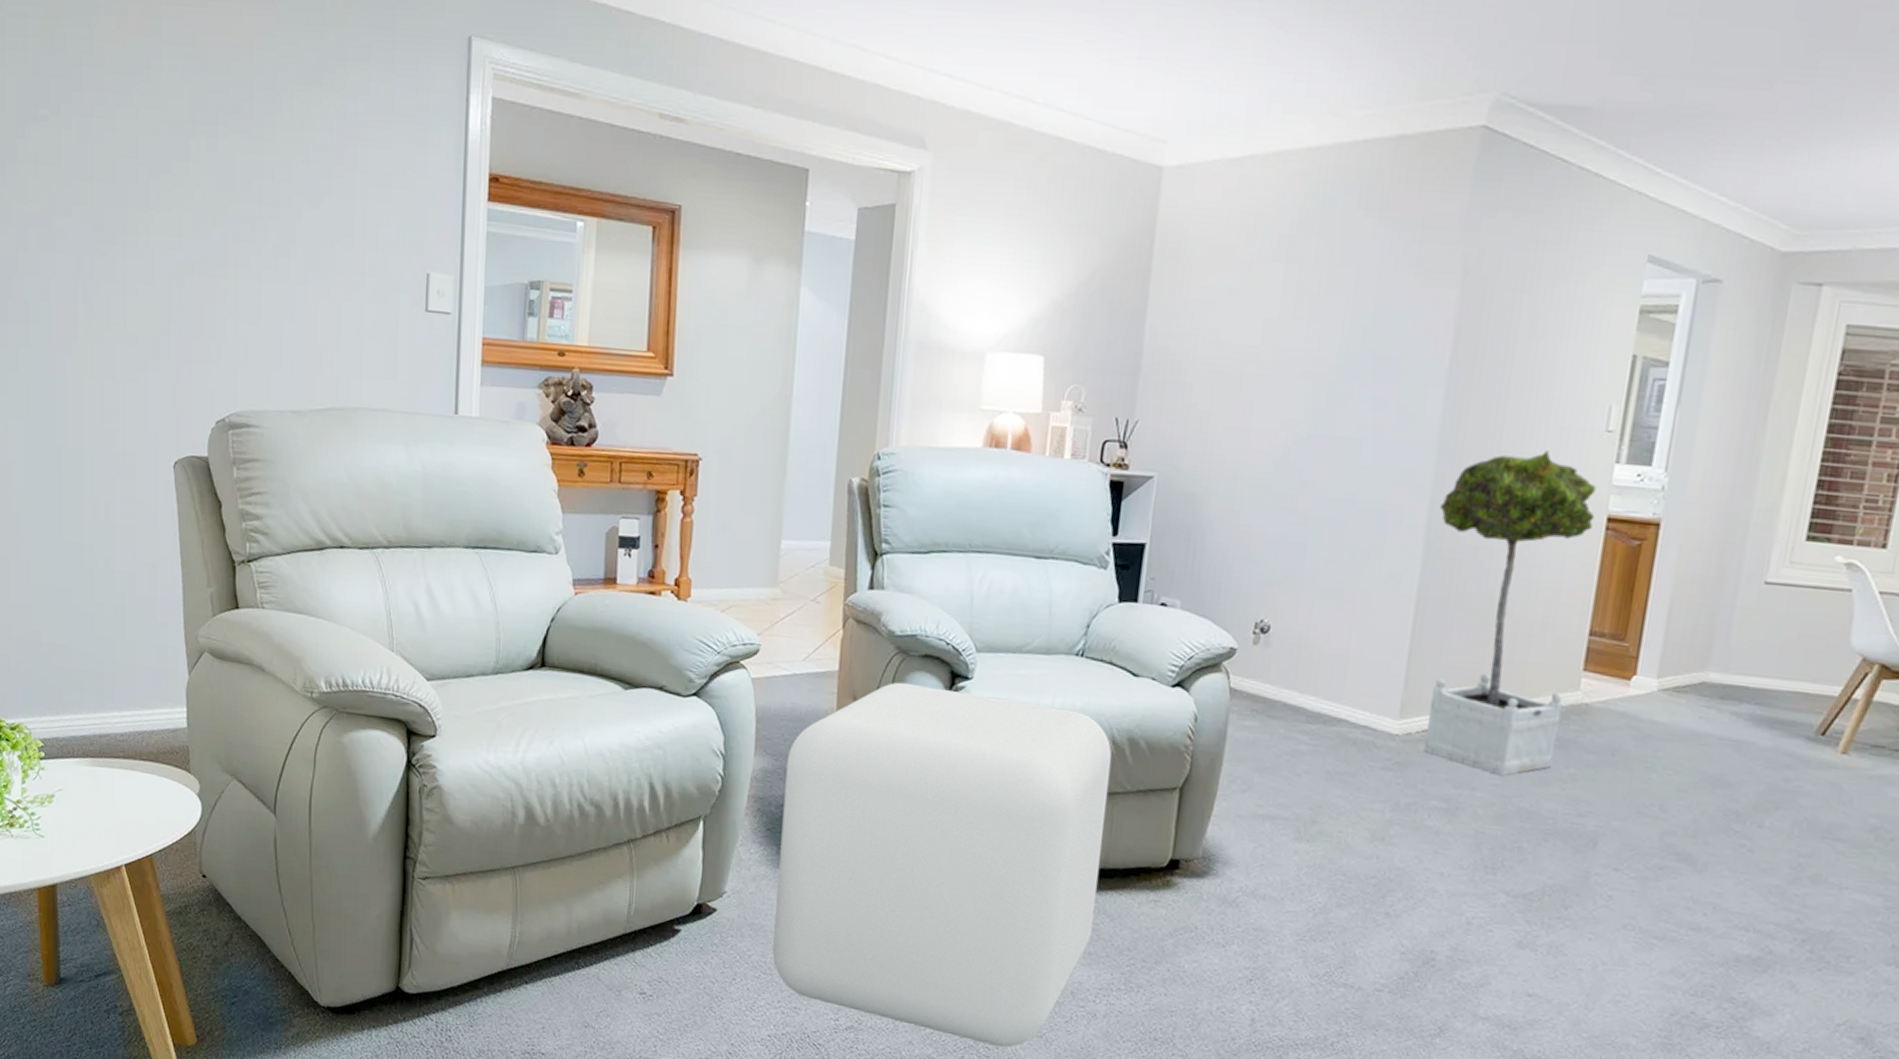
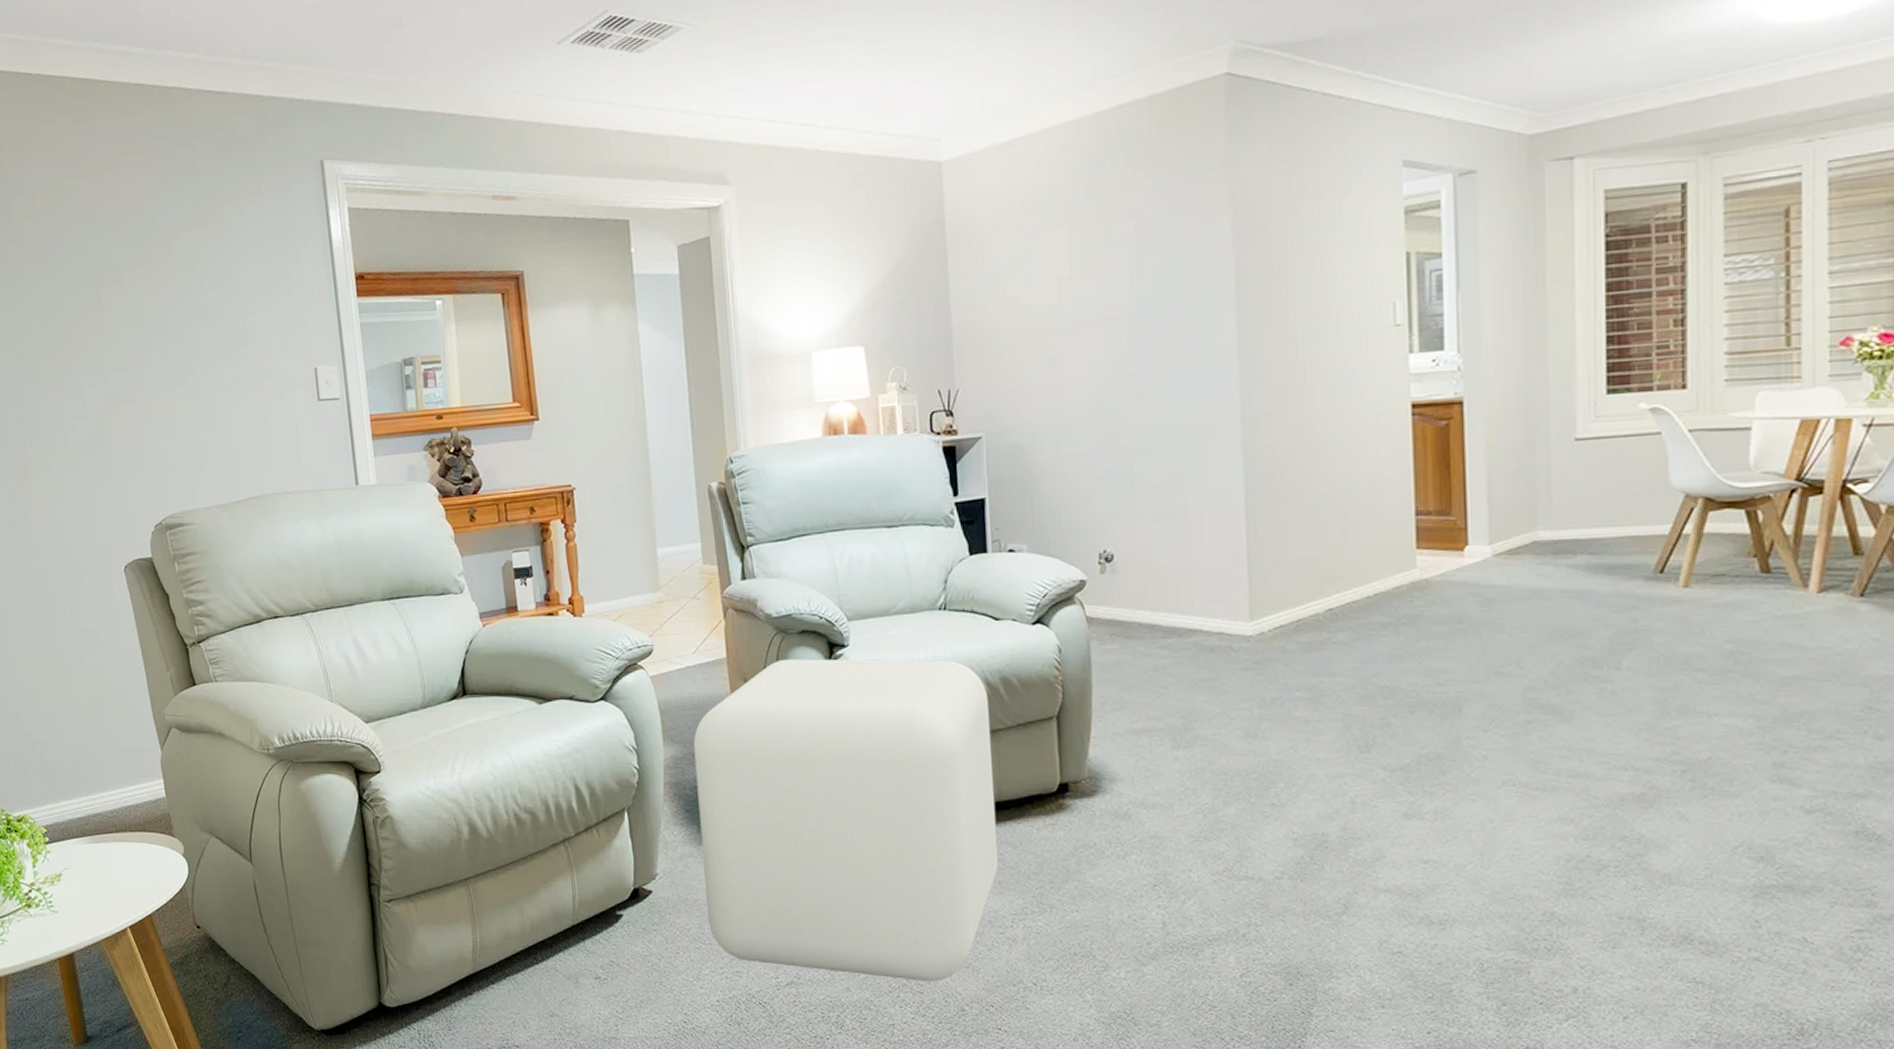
potted tree: present [1423,450,1596,777] -> none [1251,352,1404,659]

